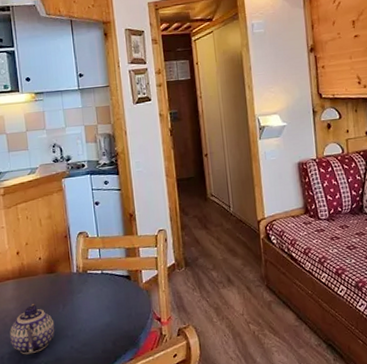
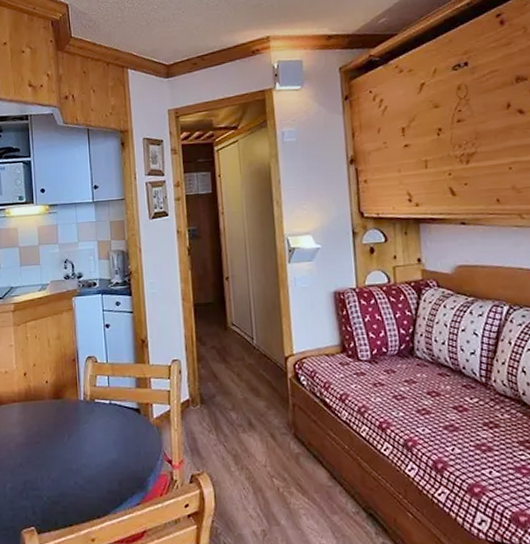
teapot: present [10,304,55,355] -> none [13,431,59,486]

